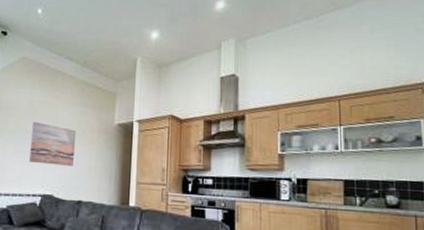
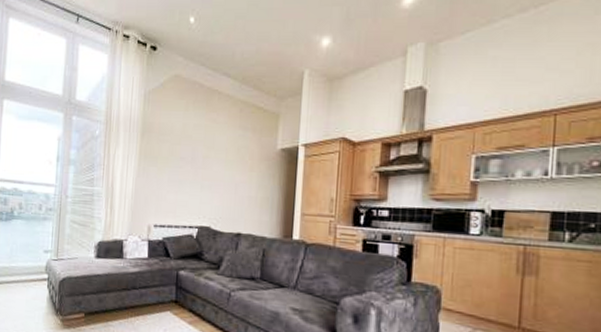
wall art: present [29,121,77,166] -> none [185,147,235,196]

